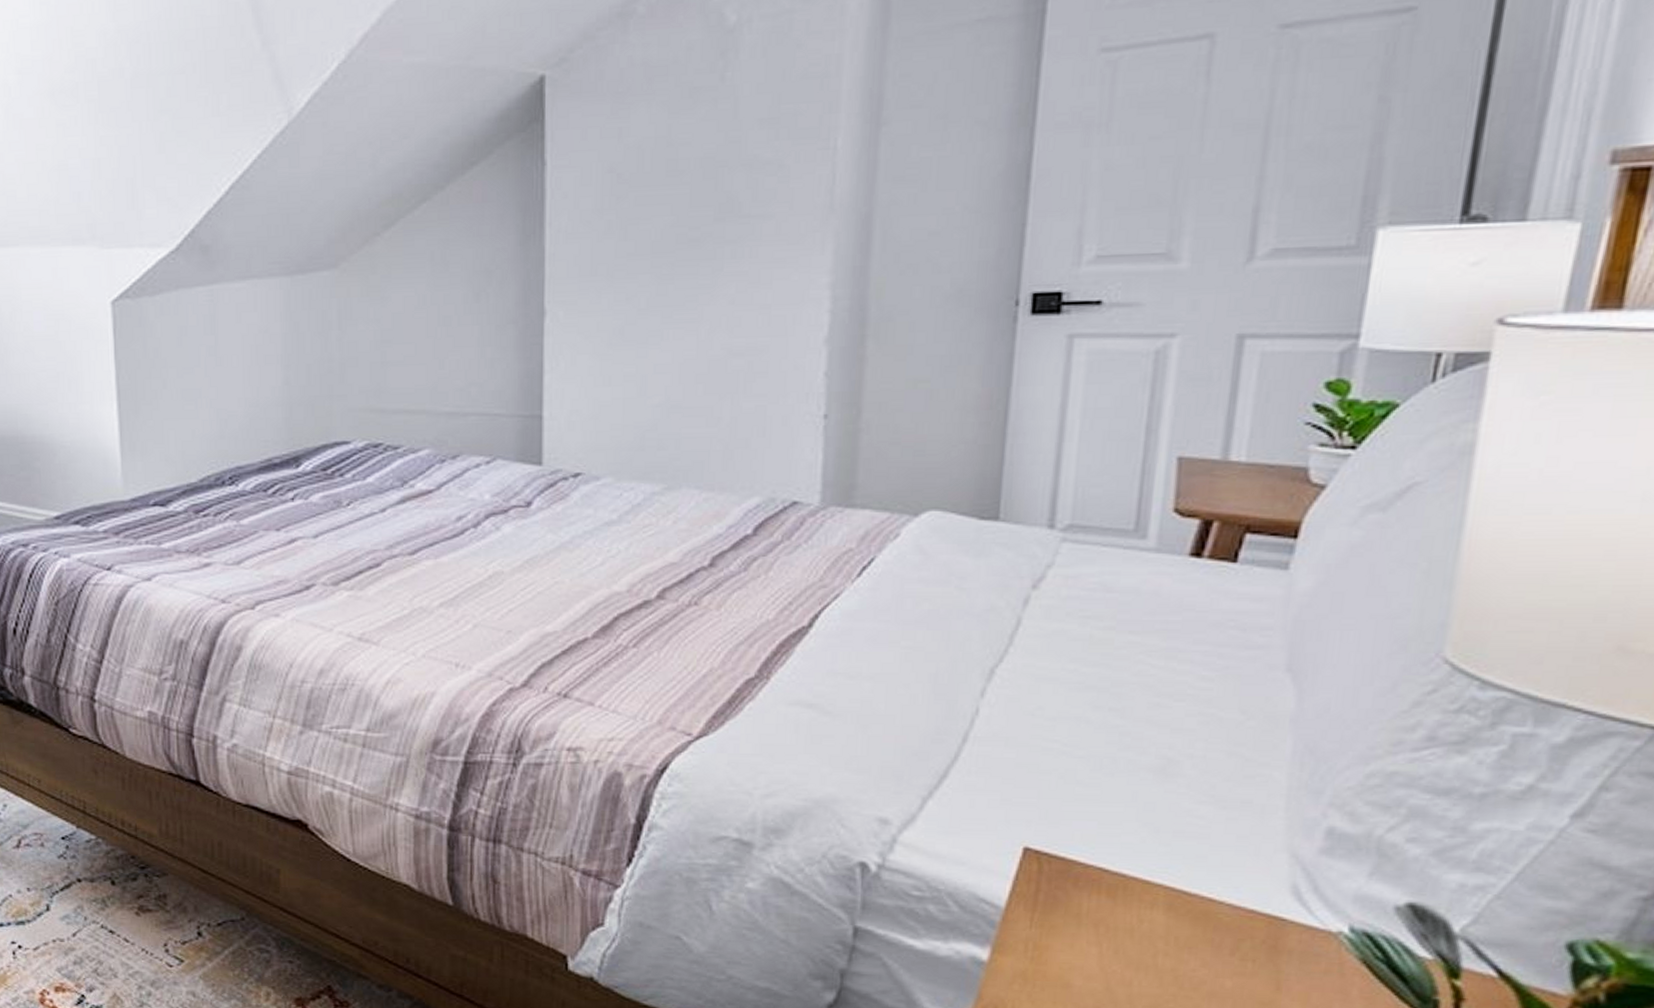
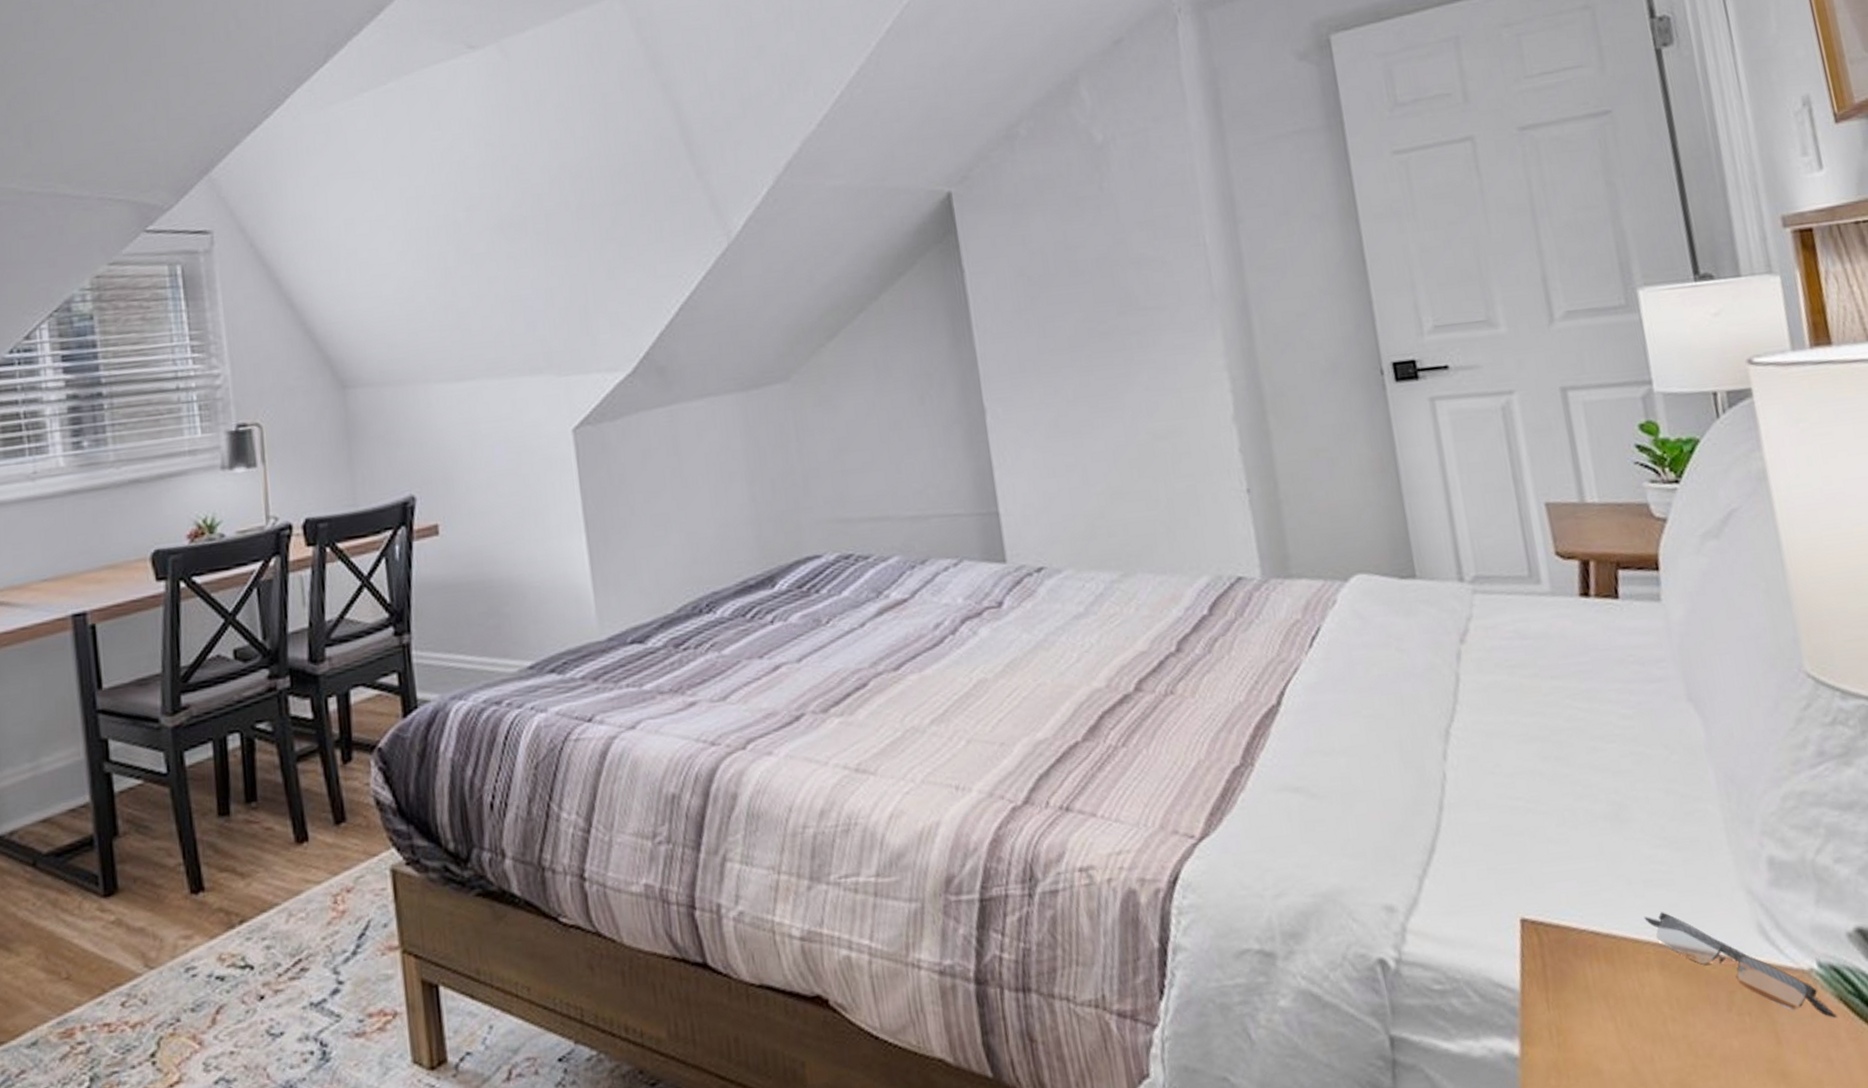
glasses: none [1163,861,1354,977] -> present [1644,912,1837,1018]

